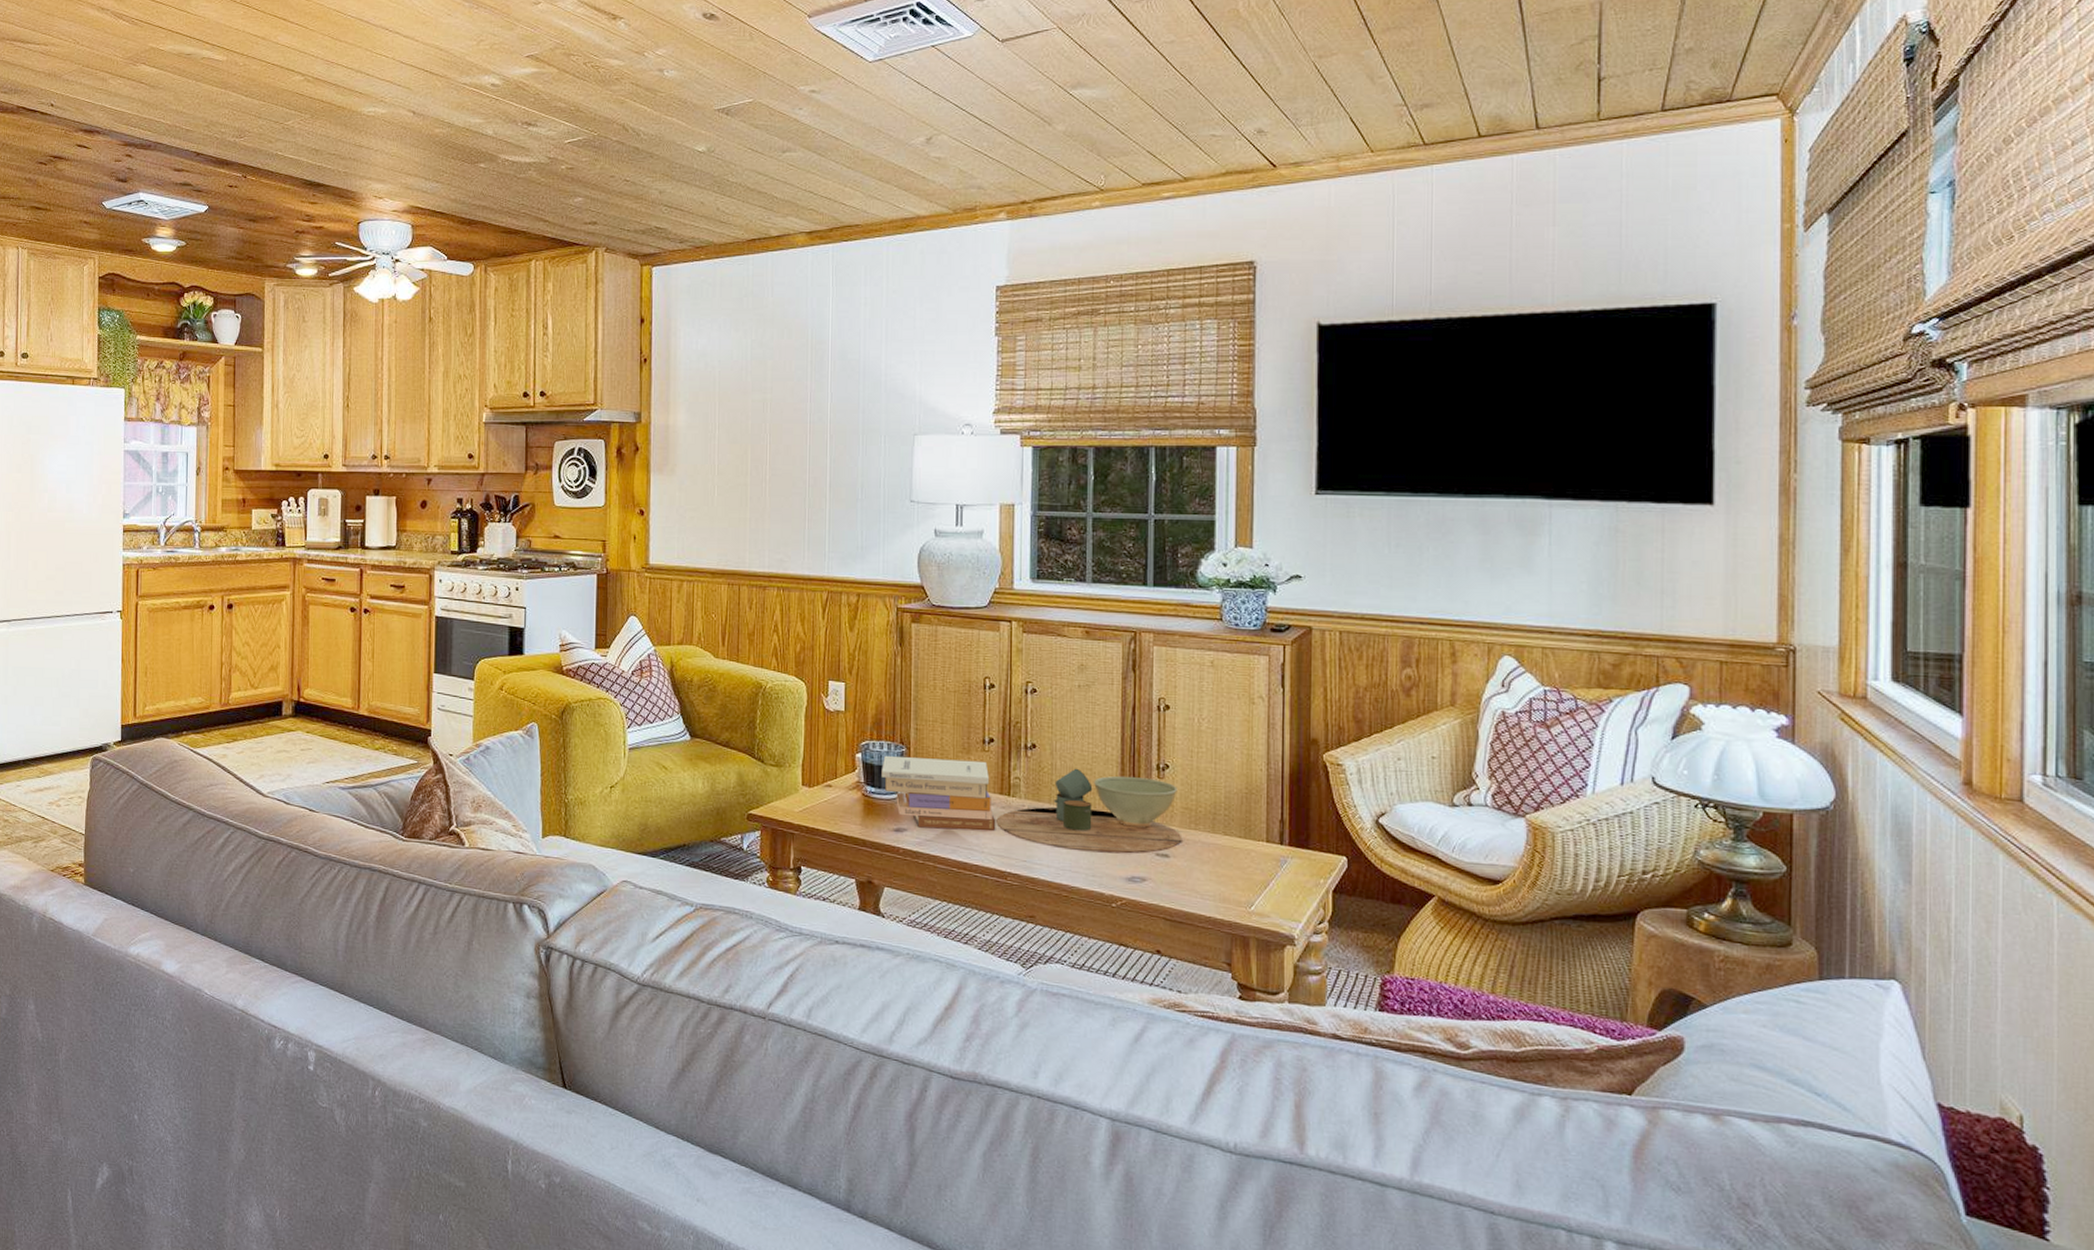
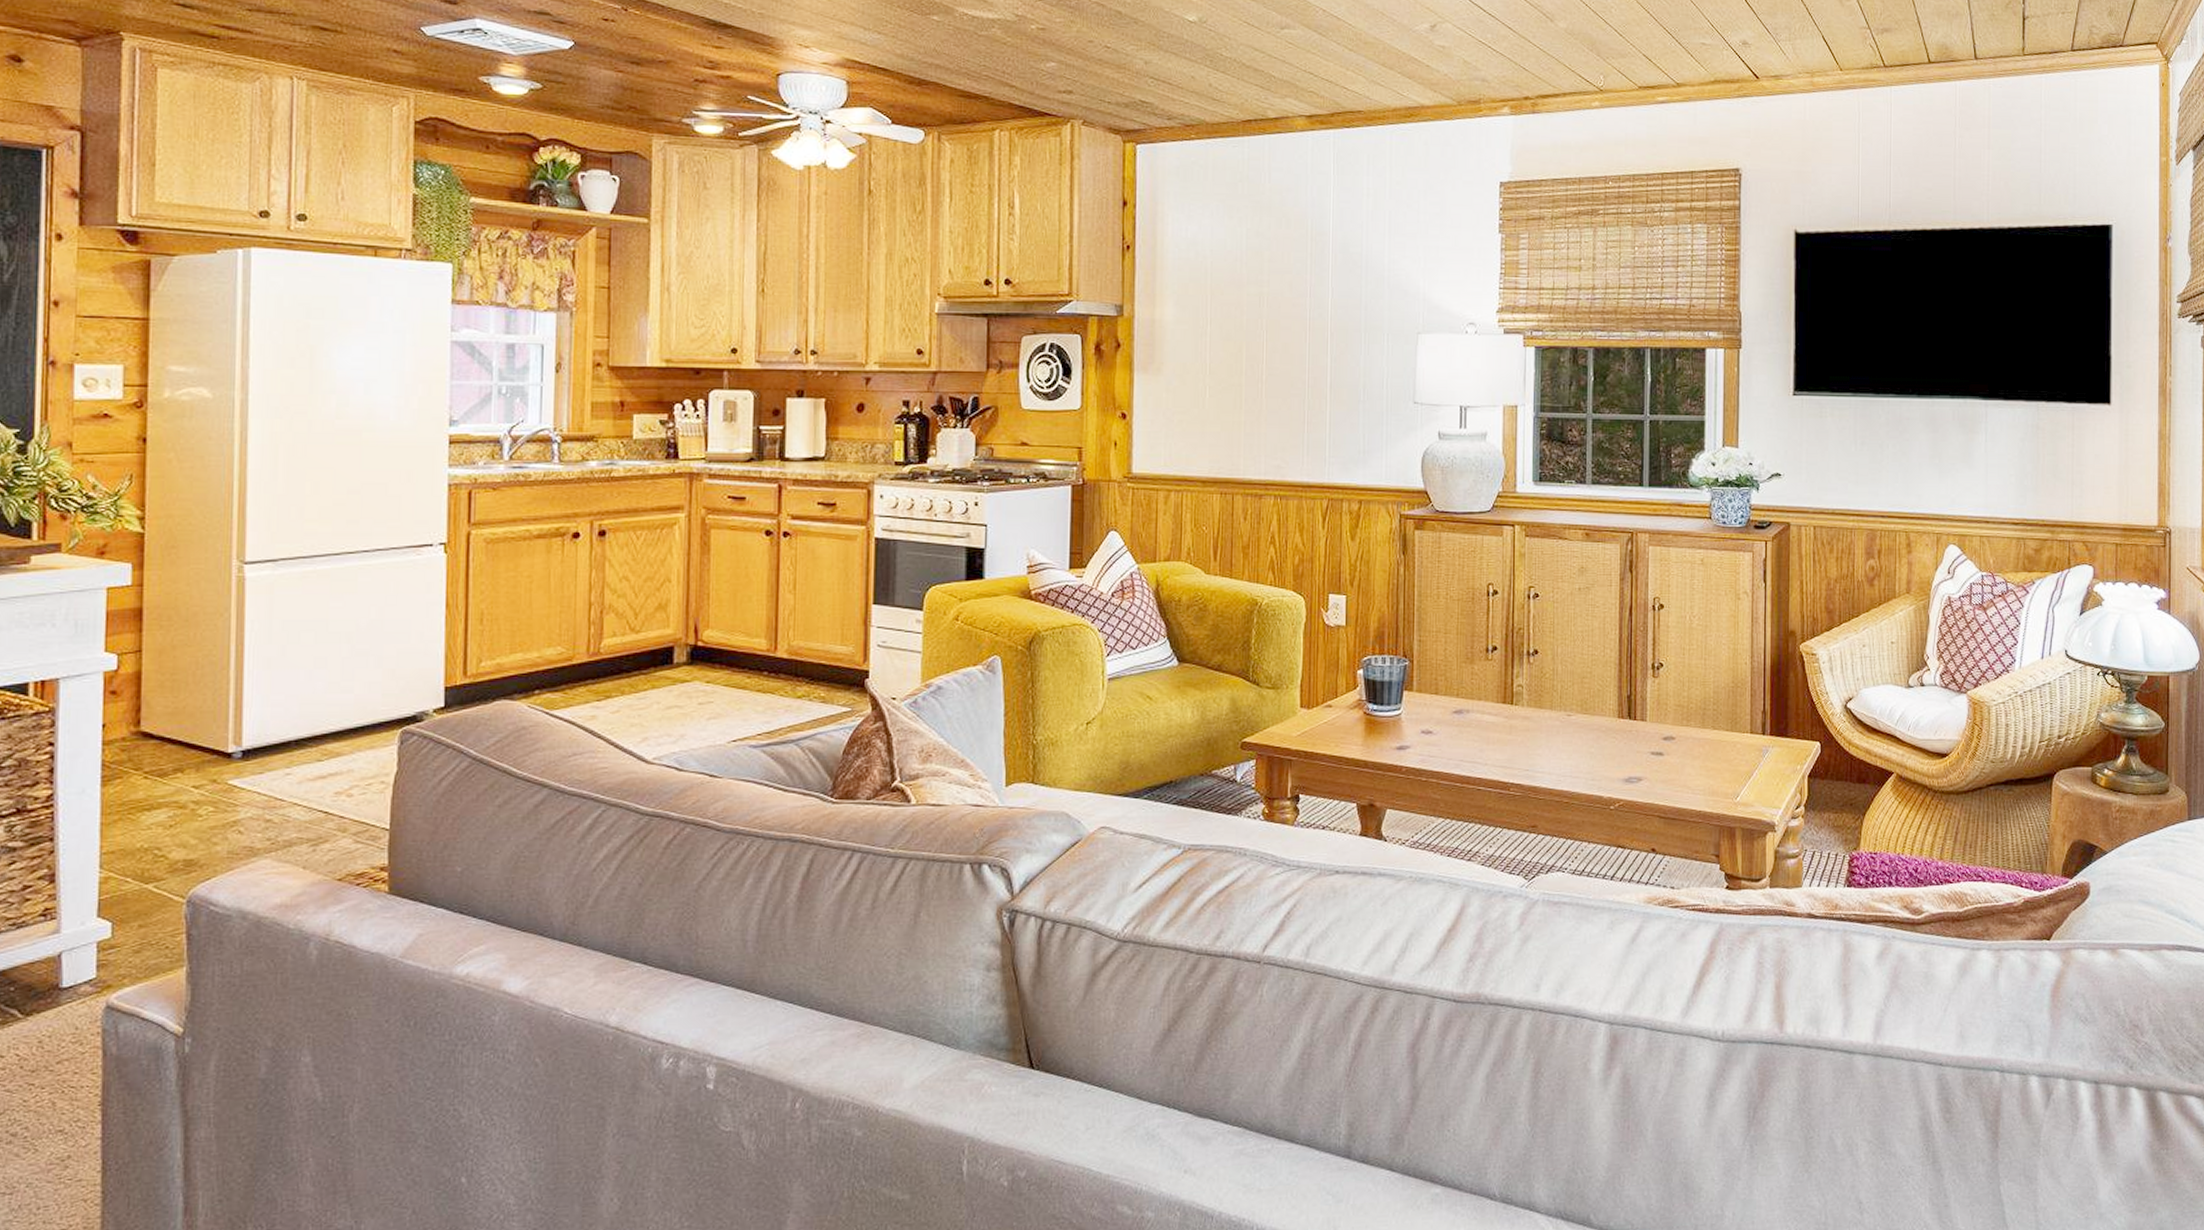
books: present [881,755,996,830] -> none [1384,670,1499,744]
decorative tray: present [996,768,1182,853] -> none [1499,672,1675,755]
bowl: present [1093,776,1177,828] -> none [1592,677,1671,728]

